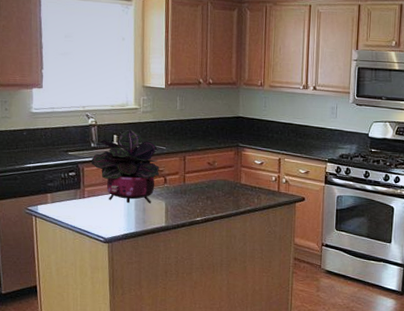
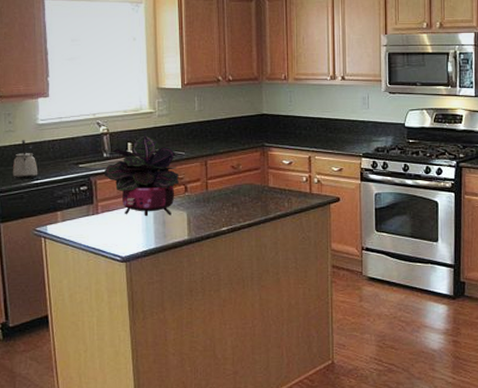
kettle: none [8,126,31,163] -> present [13,140,38,179]

